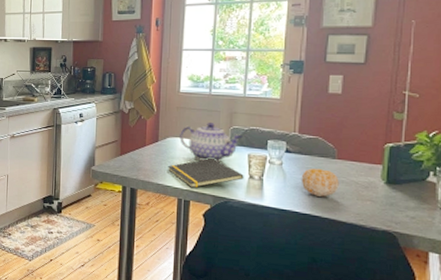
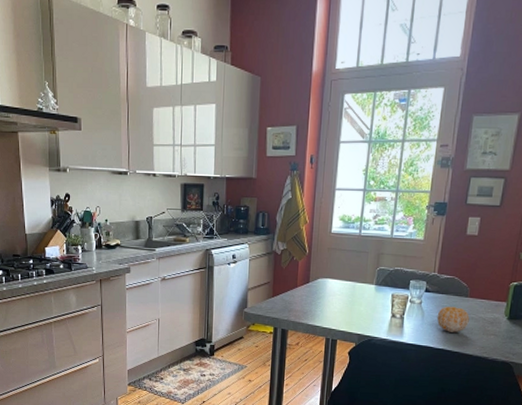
notepad: present [167,158,244,189] -> none [317,298,387,328]
teapot: present [179,123,243,162] -> none [329,264,388,302]

